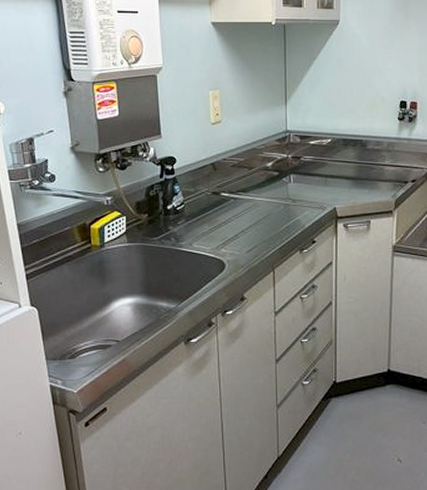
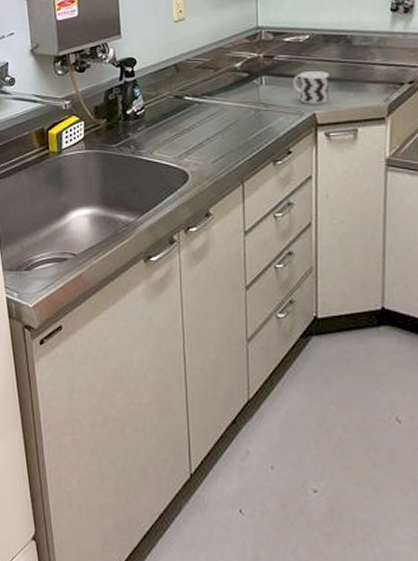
cup: none [317,171,348,199] -> present [293,71,330,104]

